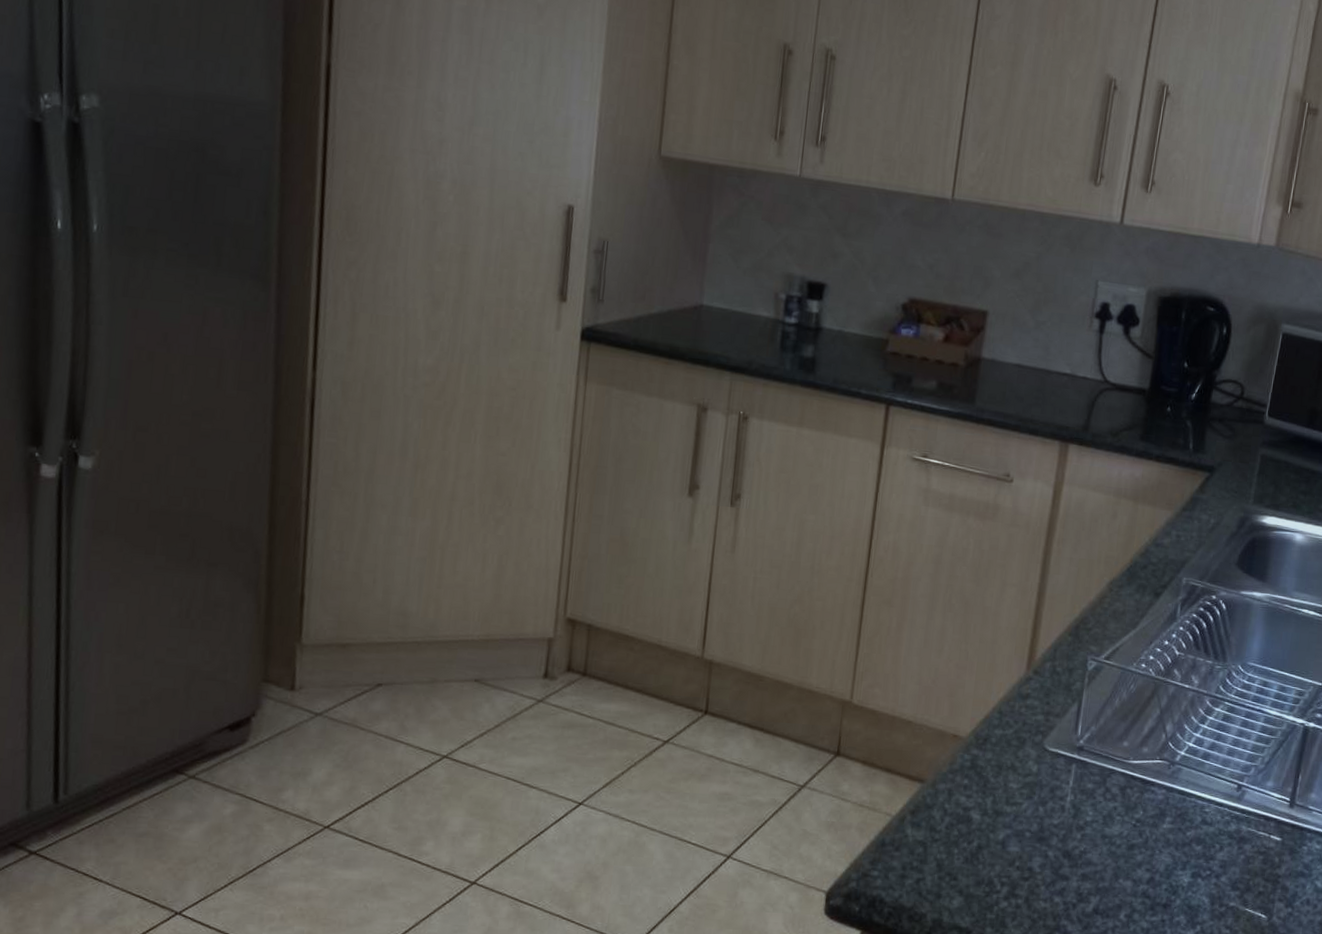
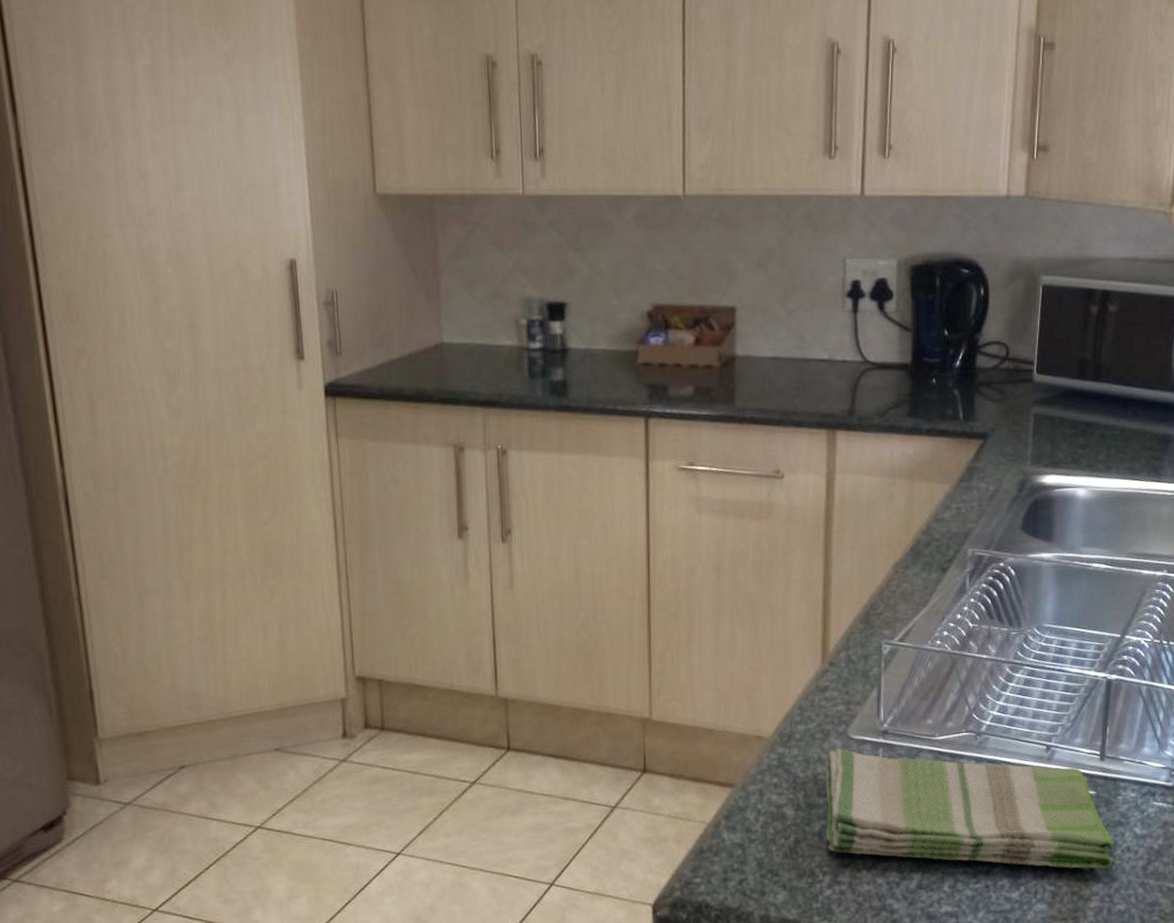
dish towel: none [1009,758,1294,919] -> present [825,748,1114,869]

